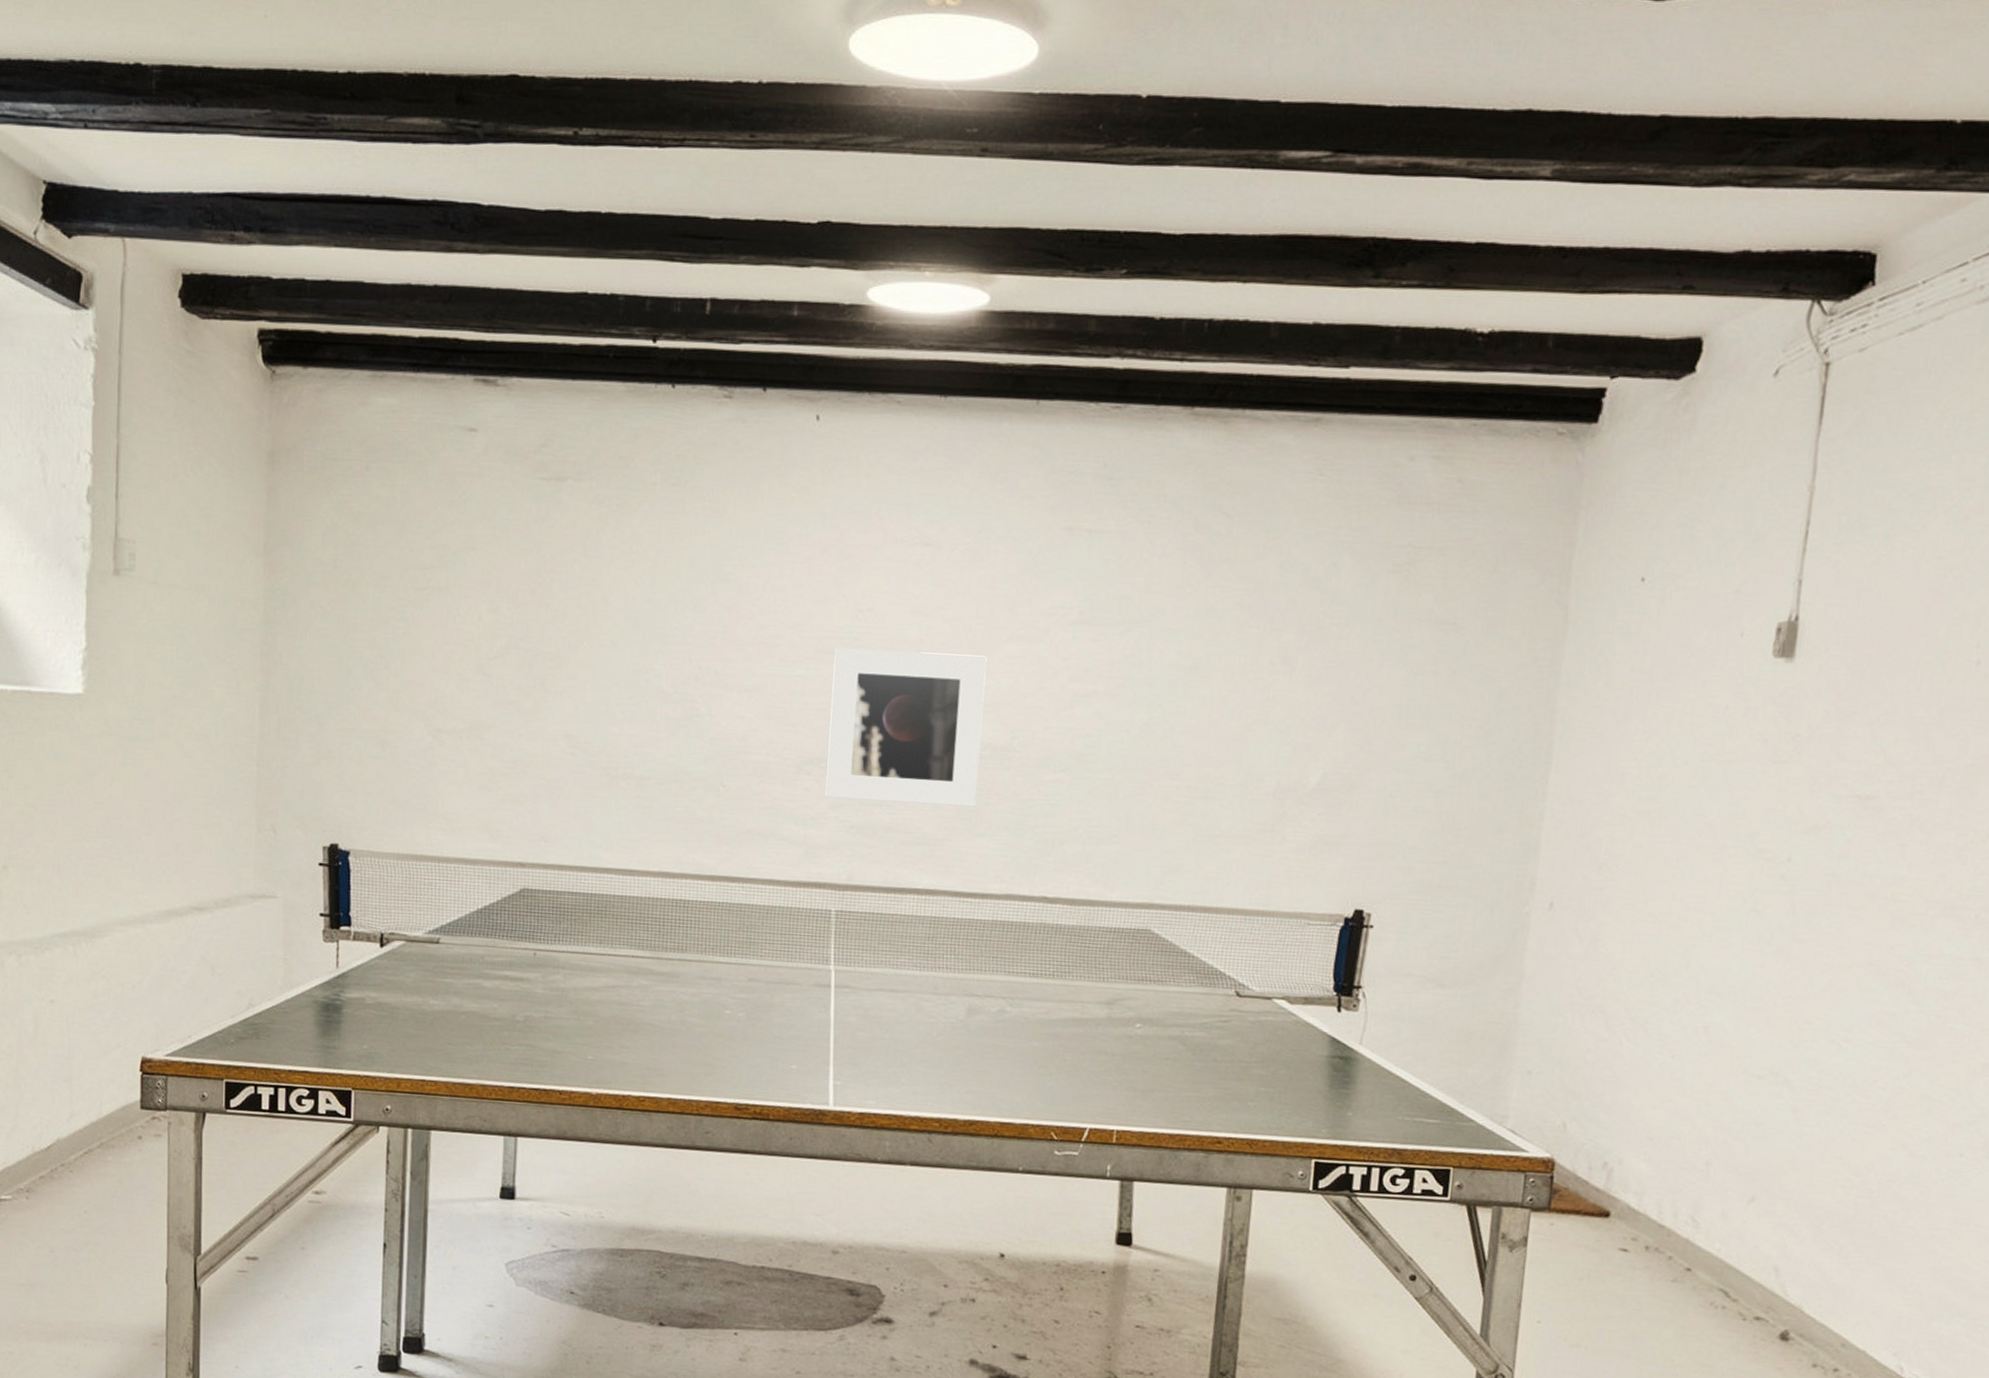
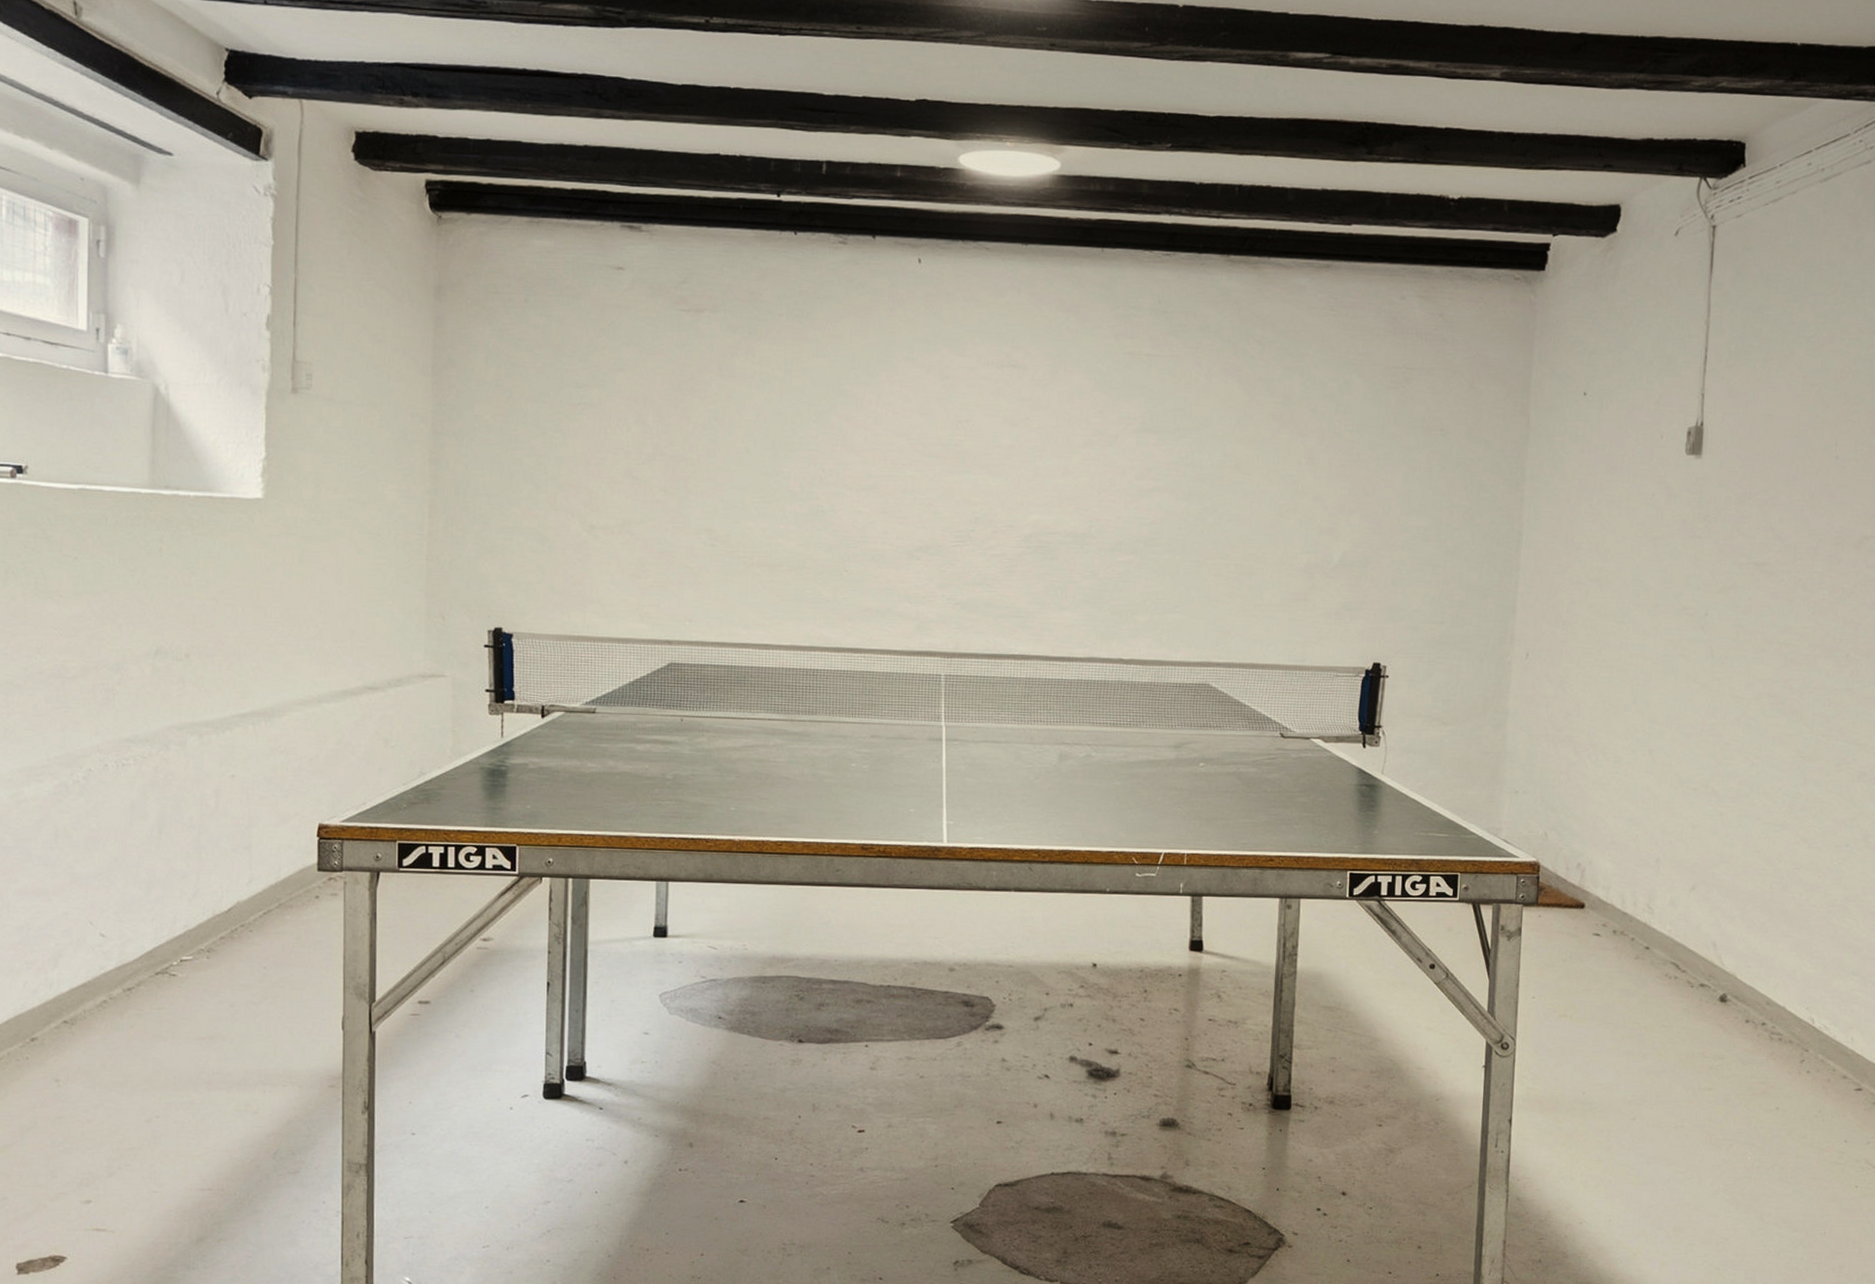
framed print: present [825,647,987,807] -> none [934,452,1067,585]

